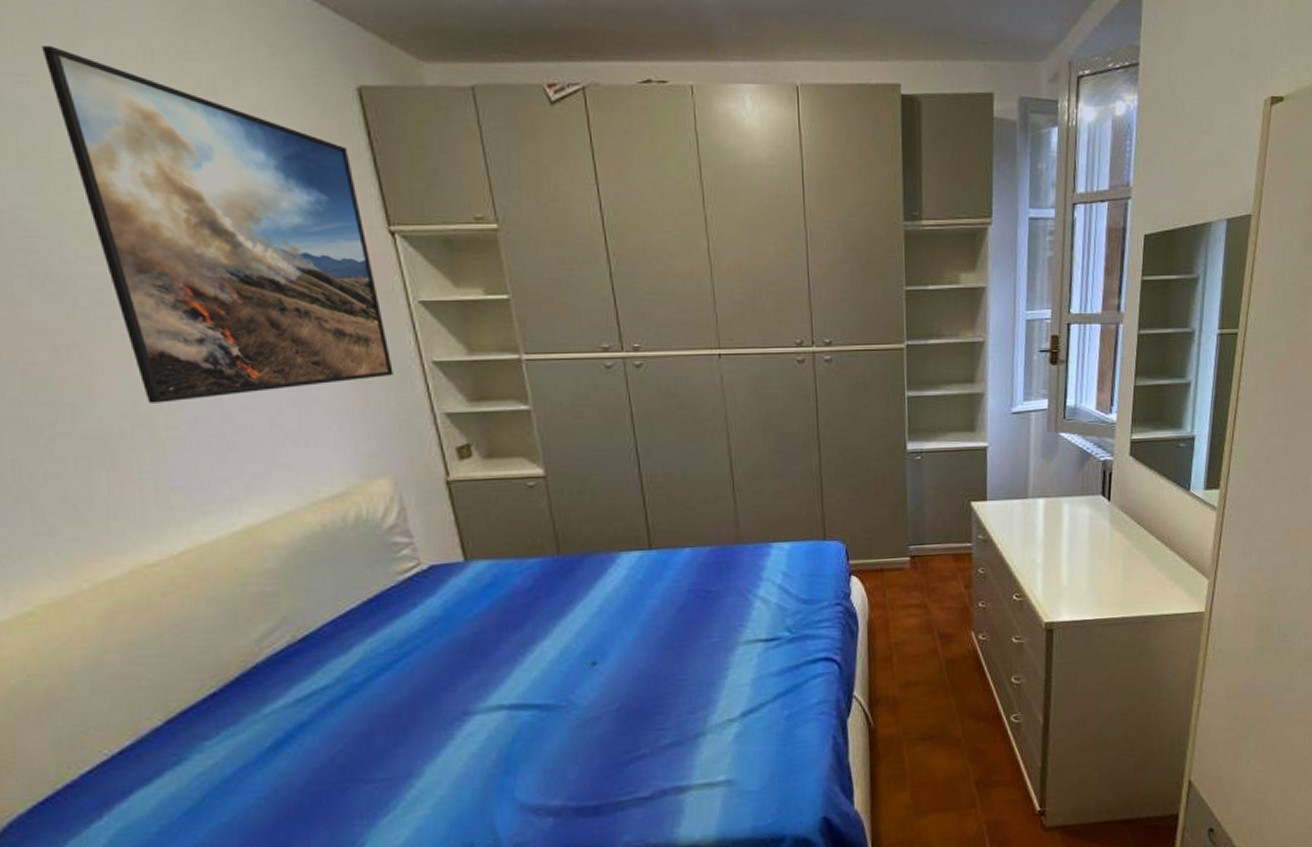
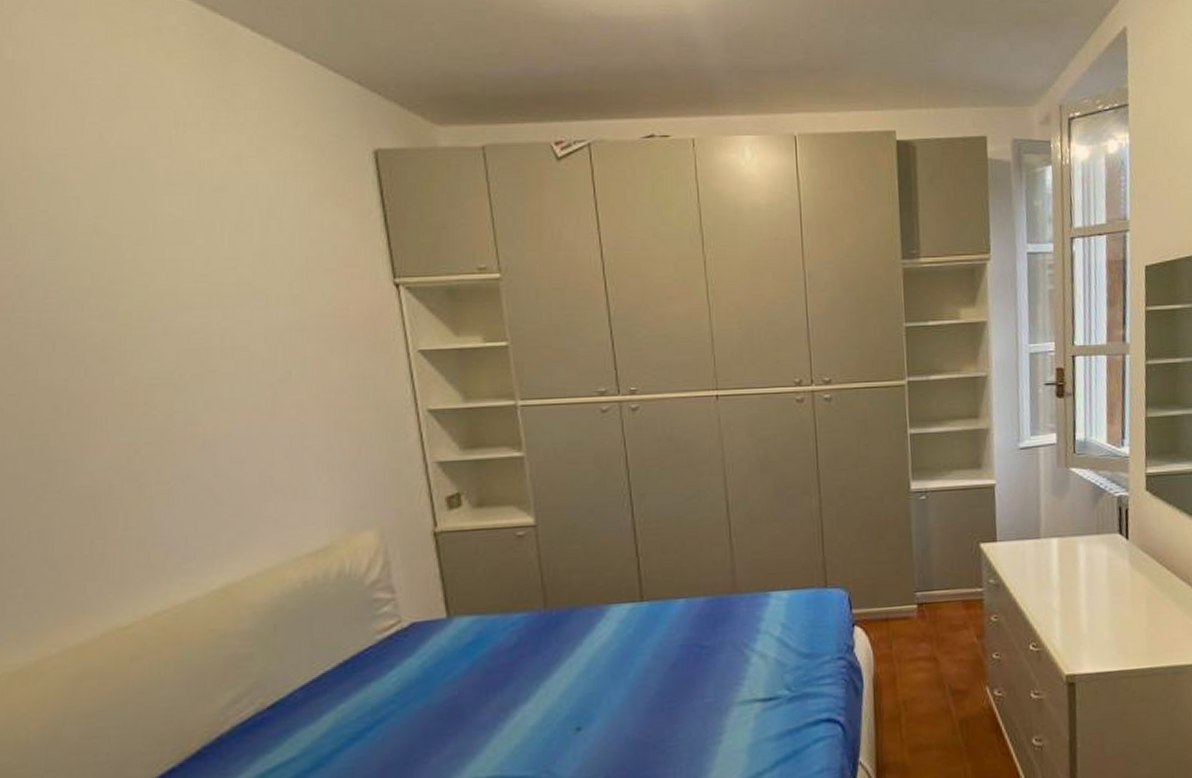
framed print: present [42,45,394,403] -> none [83,122,388,459]

